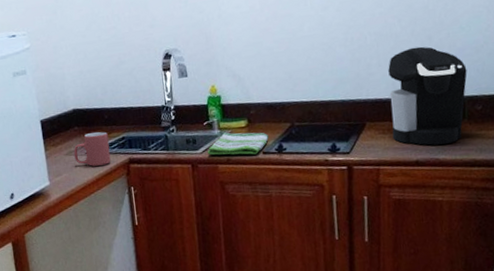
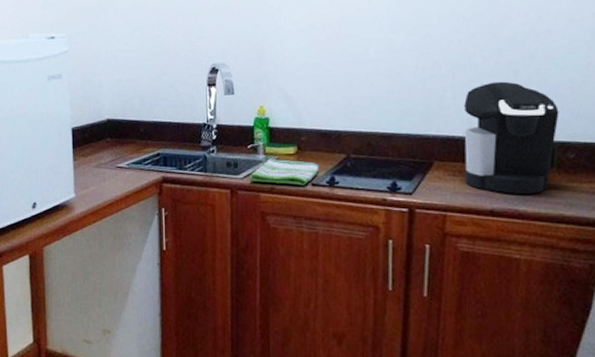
mug: present [73,132,111,167] -> none [104,146,143,182]

